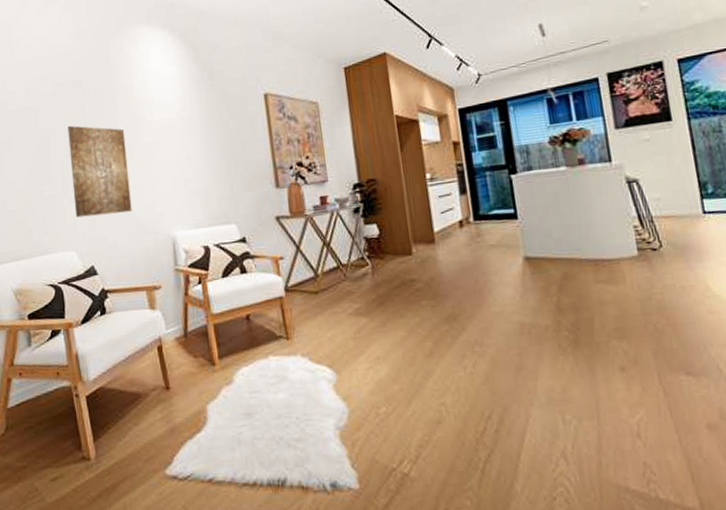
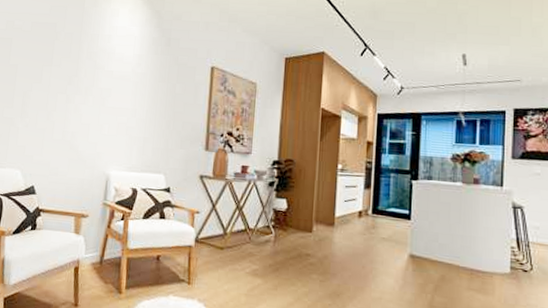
wall art: present [67,125,132,218] -> none [27,60,84,145]

